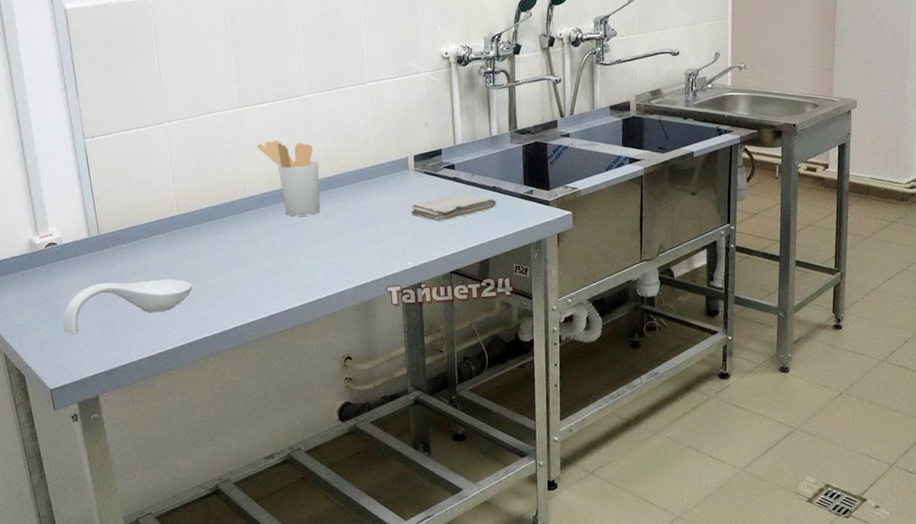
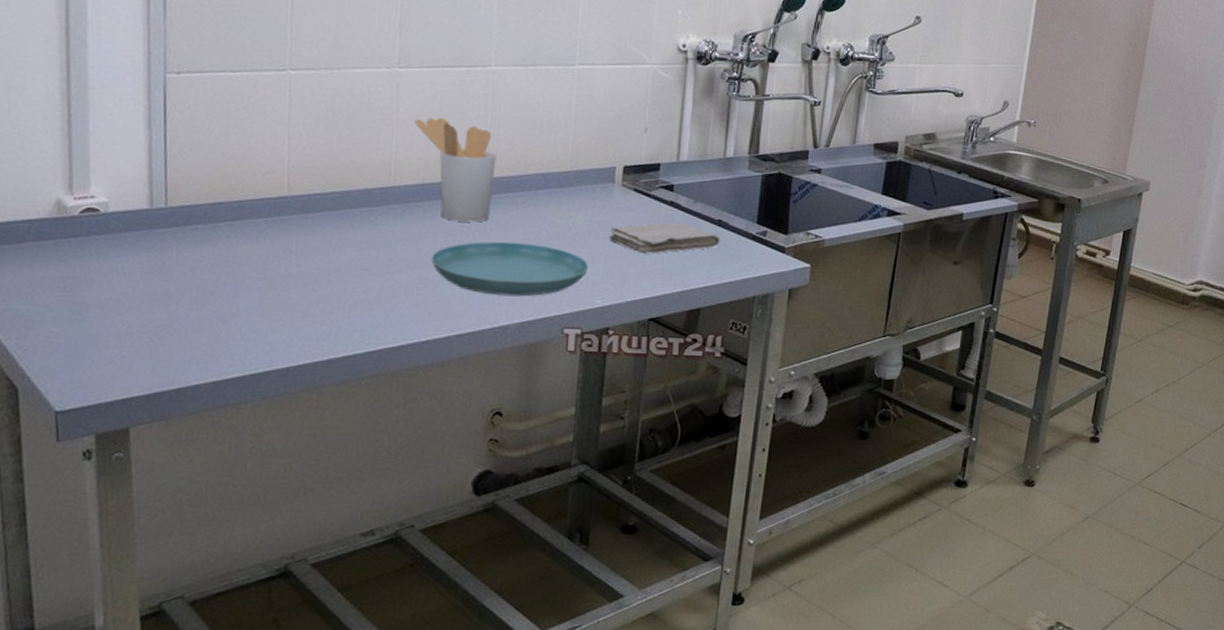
spoon rest: present [62,279,192,336] -> none [89,273,294,341]
saucer: none [283,225,399,269] -> present [431,241,589,297]

